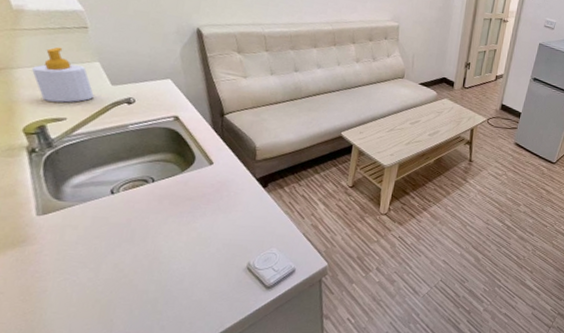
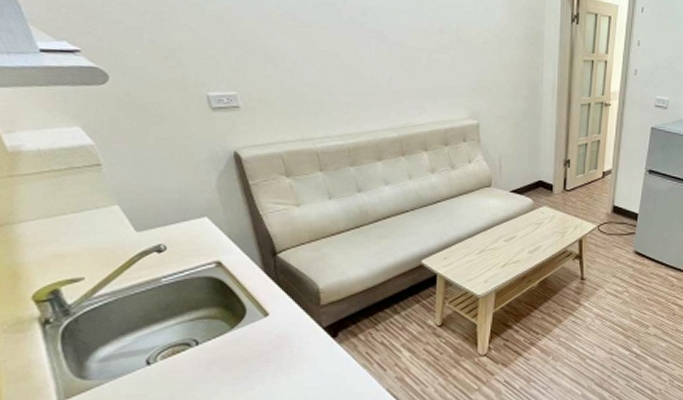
soap bottle: present [32,46,94,103] -> none [37,191,115,259]

